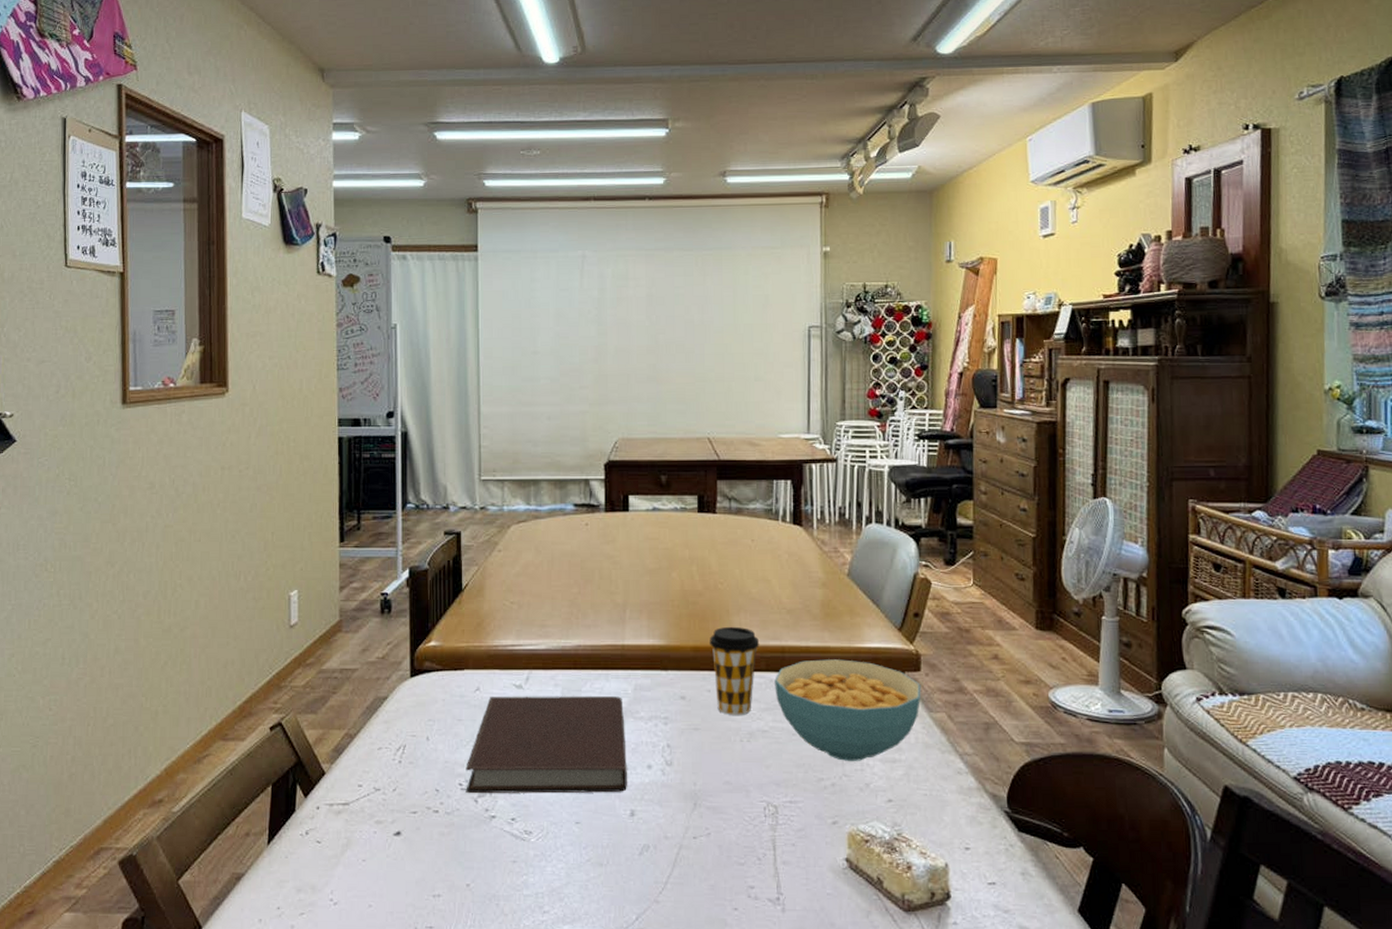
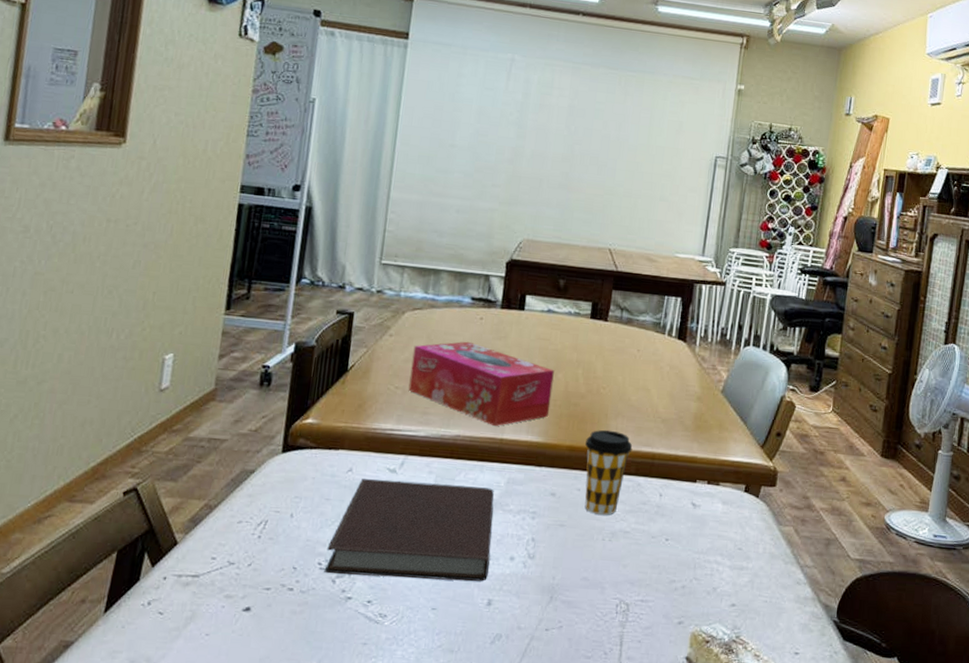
tissue box: none [523,549,668,633] -> present [408,341,554,427]
cereal bowl: present [774,659,921,761] -> none [641,468,775,566]

